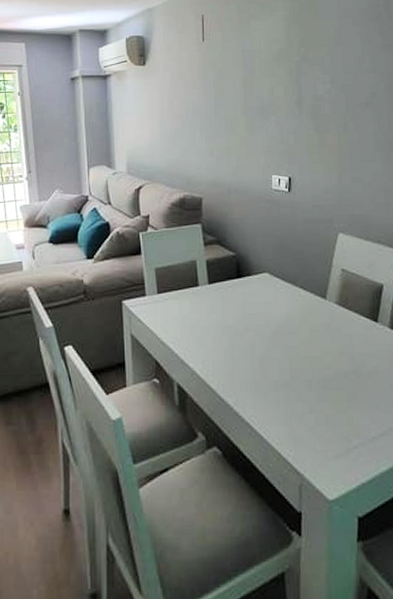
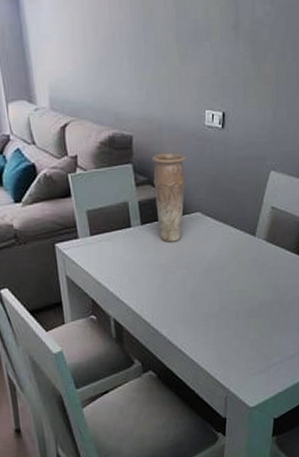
vase: none [221,213,255,303] -> present [152,152,187,242]

